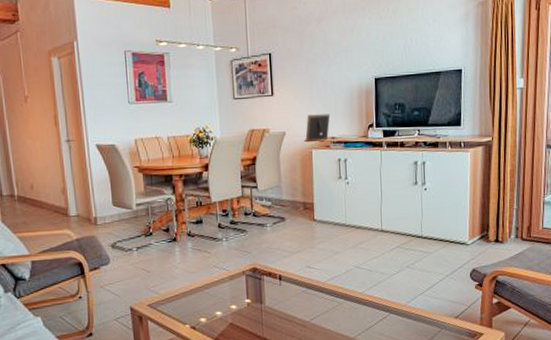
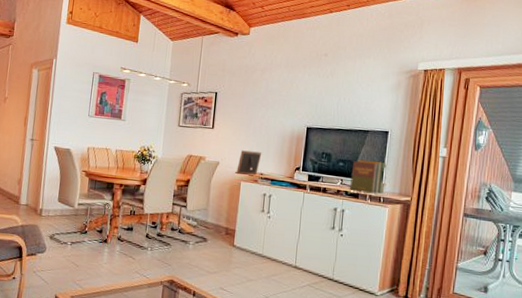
books: none [427,103,465,141] -> present [349,159,388,195]

